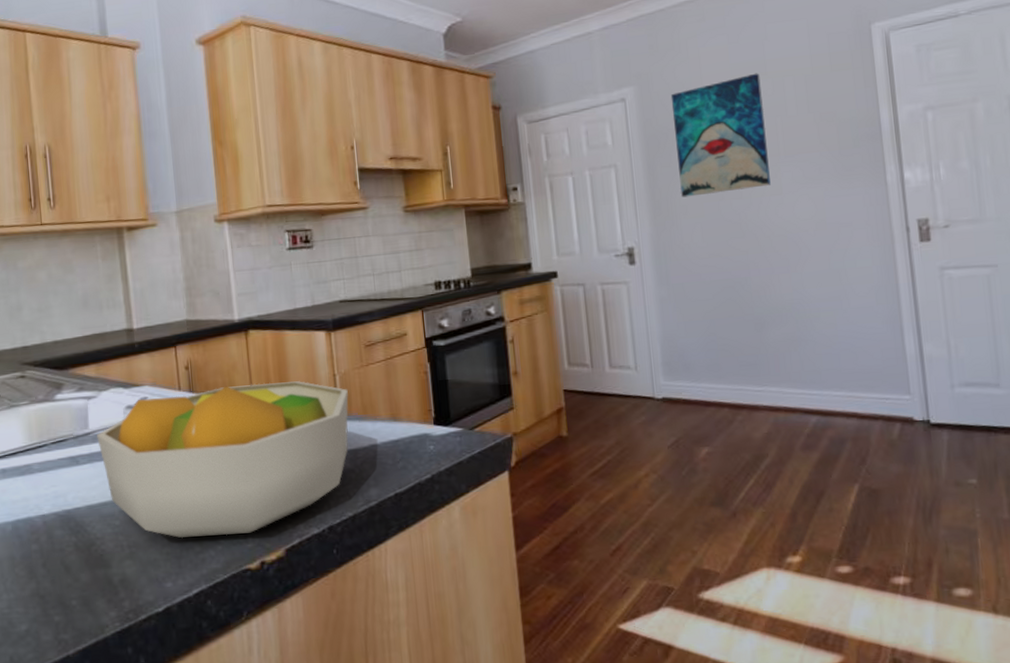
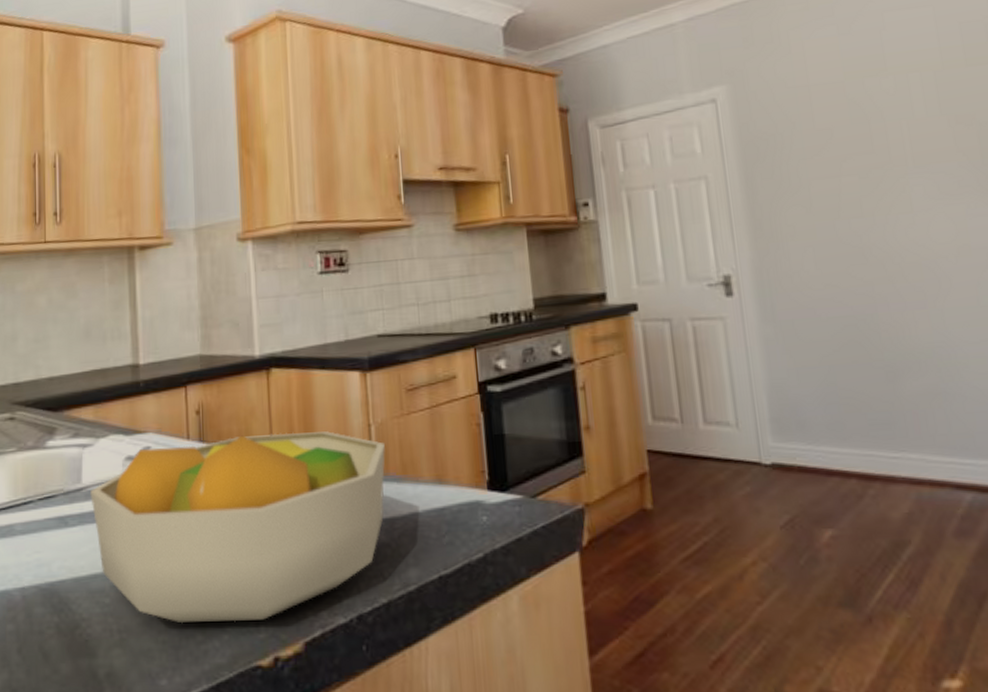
wall art: present [670,73,771,198] -> none [770,68,898,216]

